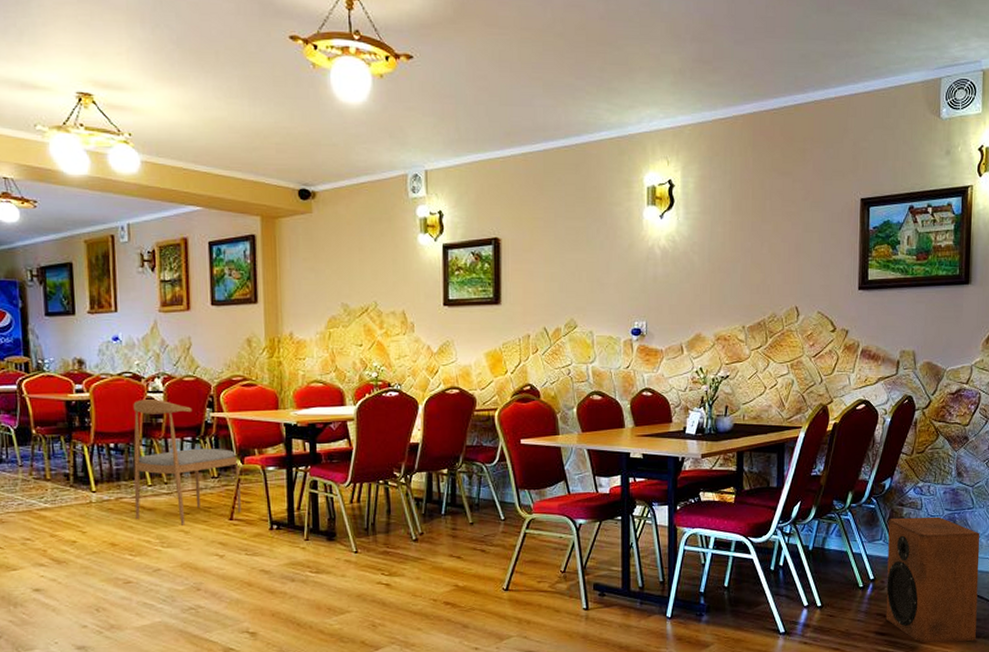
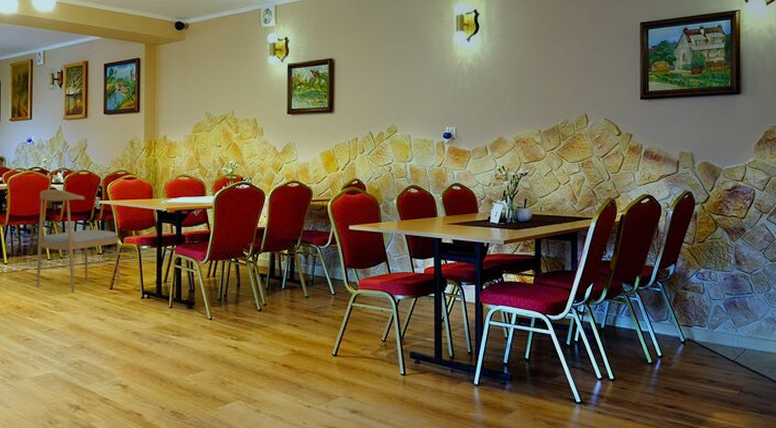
speaker: present [885,516,980,643] -> none [674,300,760,417]

